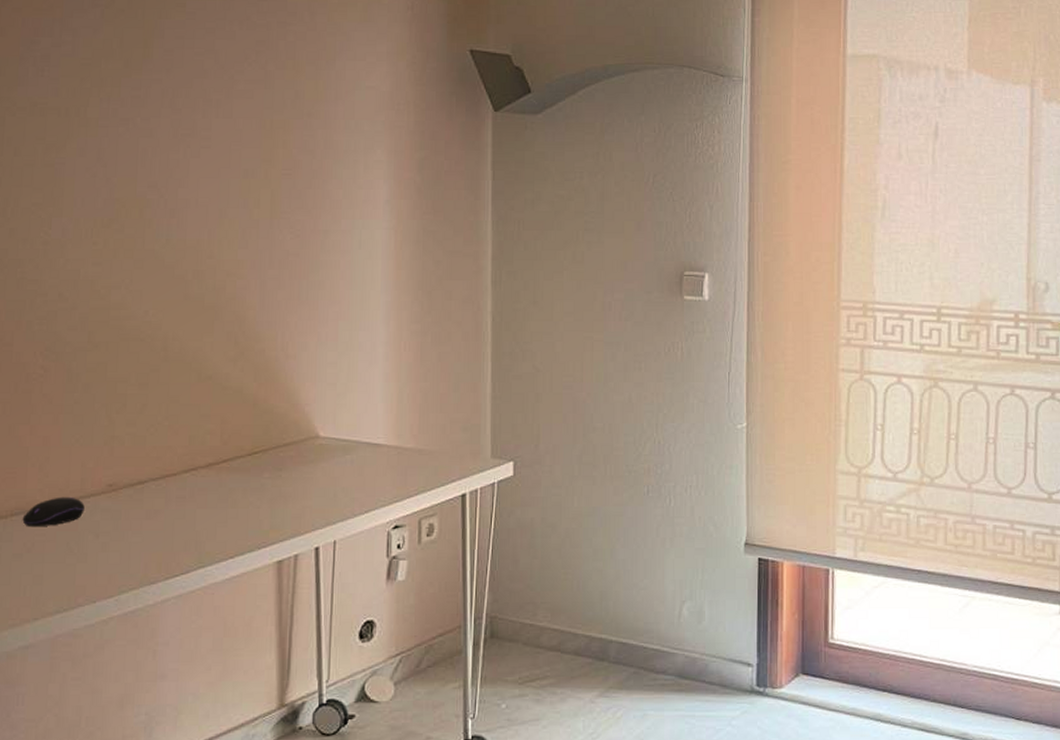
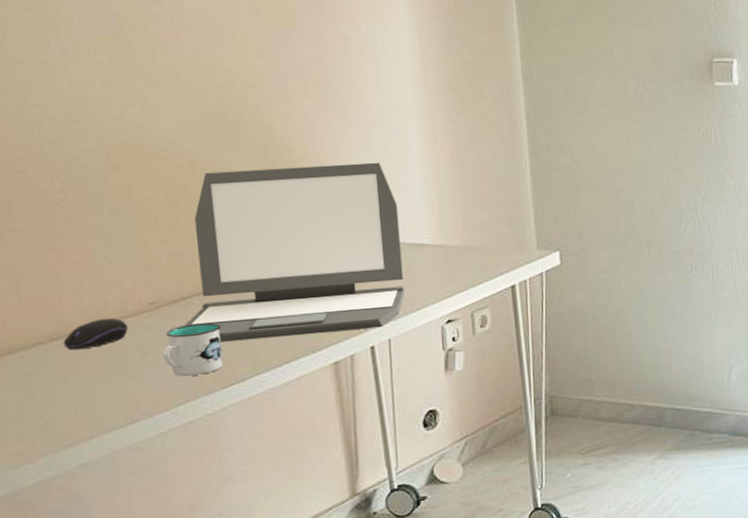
mug: none [114,509,174,563] -> present [162,322,224,377]
laptop: none [138,357,357,531] -> present [184,162,405,342]

